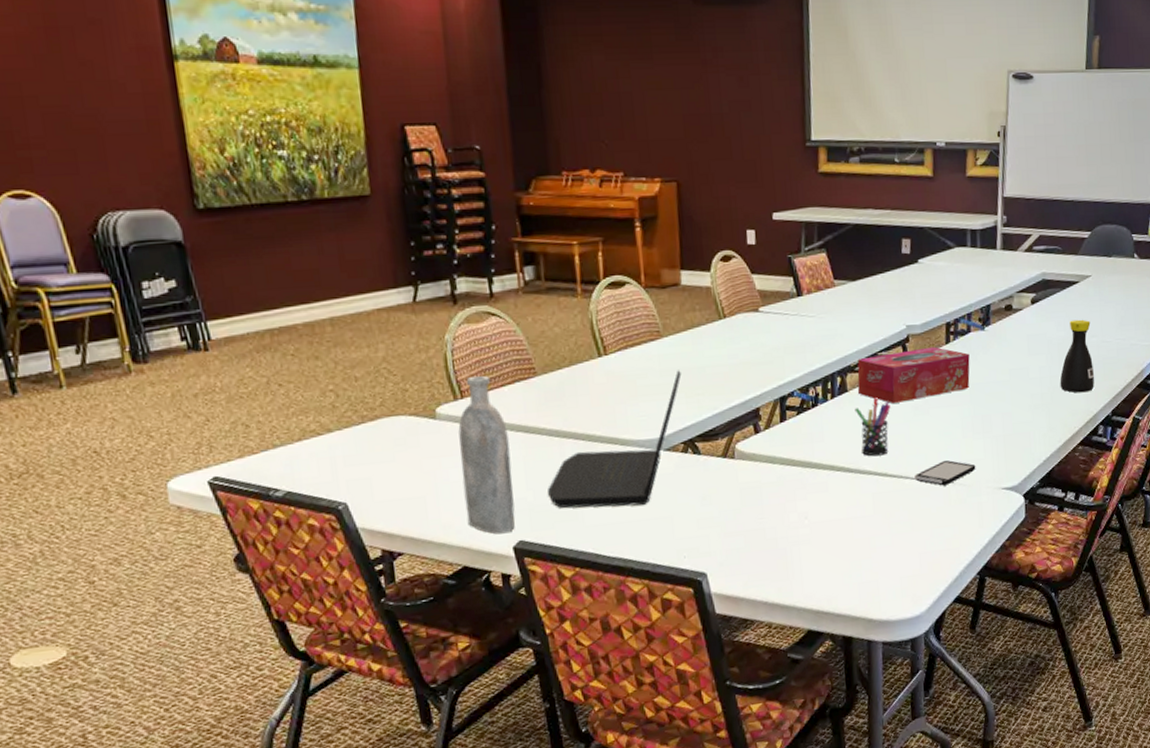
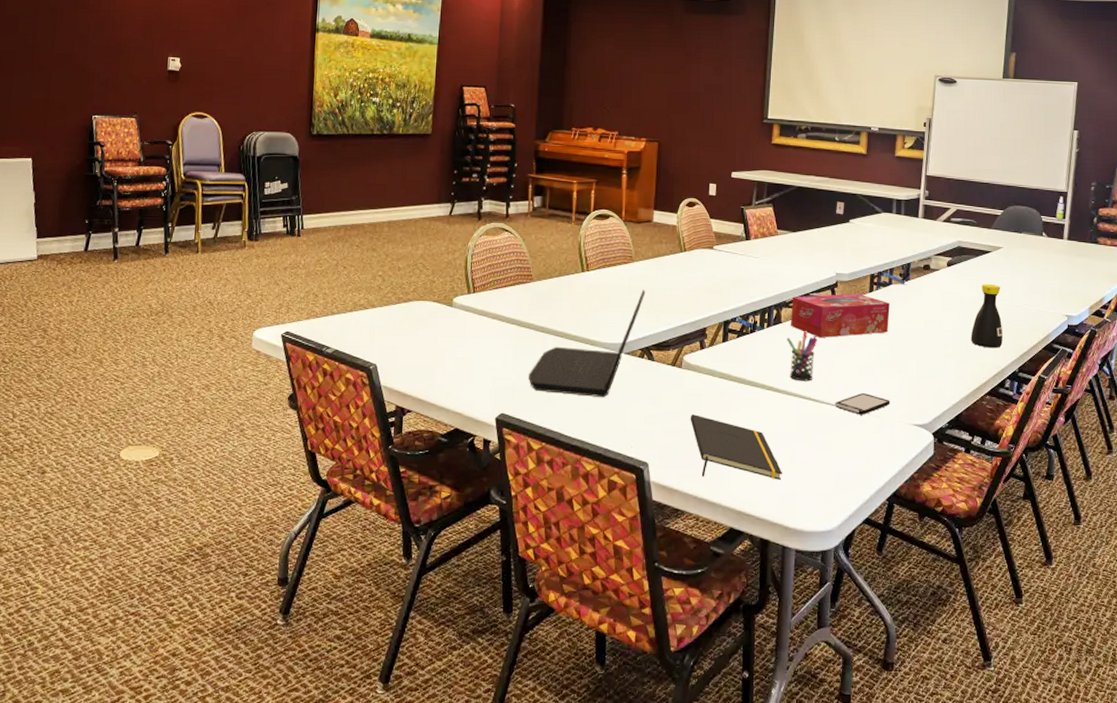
bottle: present [458,375,516,534] -> none [463,276,504,406]
notepad: none [750,510,863,579] -> present [690,414,783,480]

